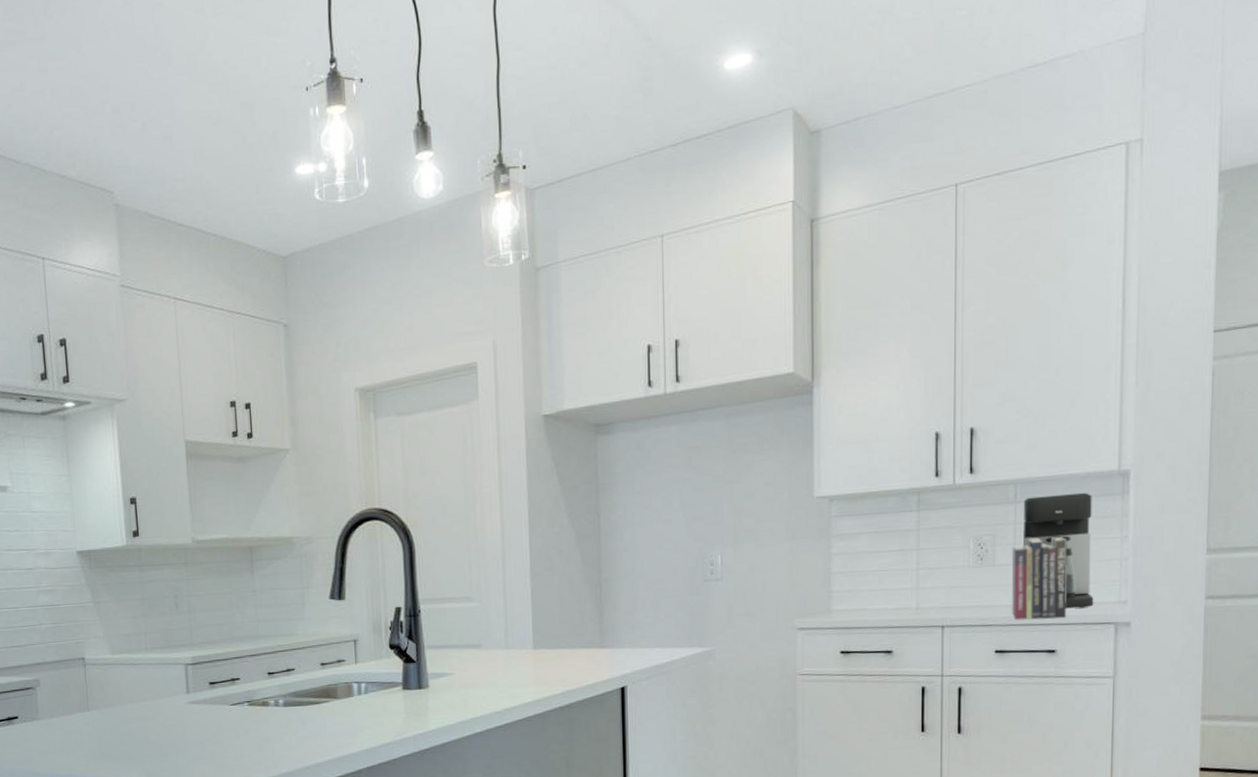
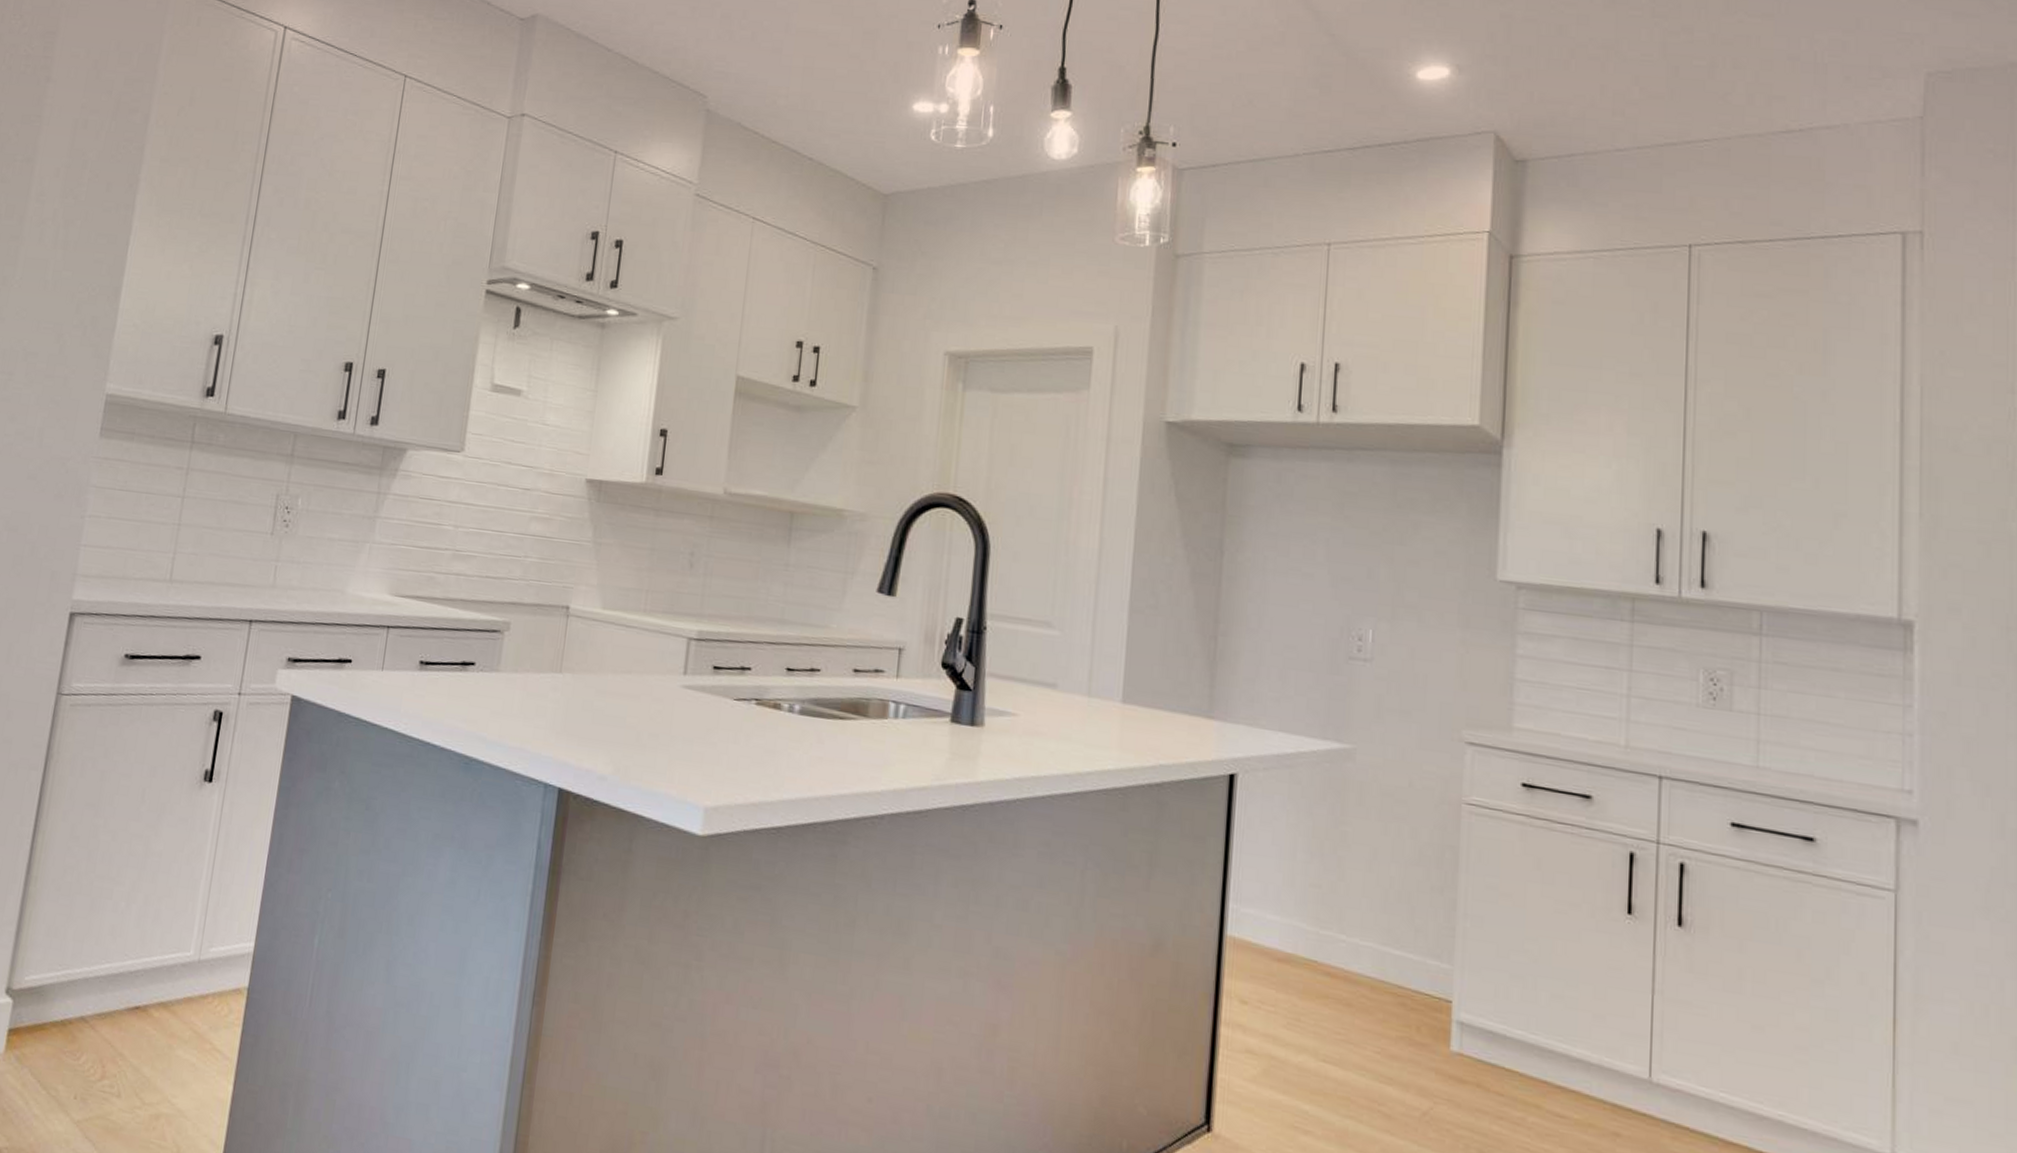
books: present [1011,537,1067,621] -> none [1754,685,1830,799]
coffee maker: present [1022,492,1094,609] -> none [1769,631,1867,790]

